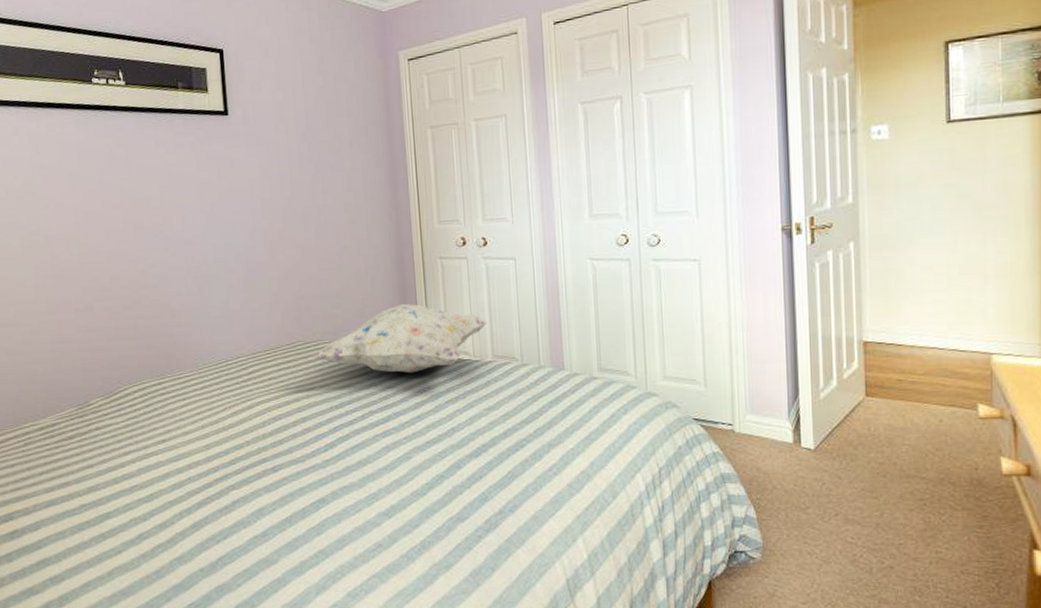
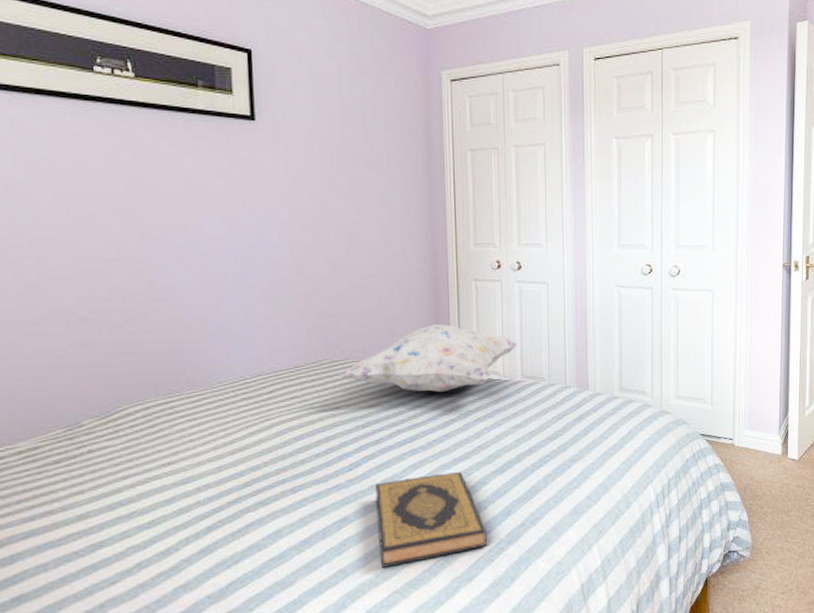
hardback book: none [350,454,465,550] -> present [375,471,488,568]

